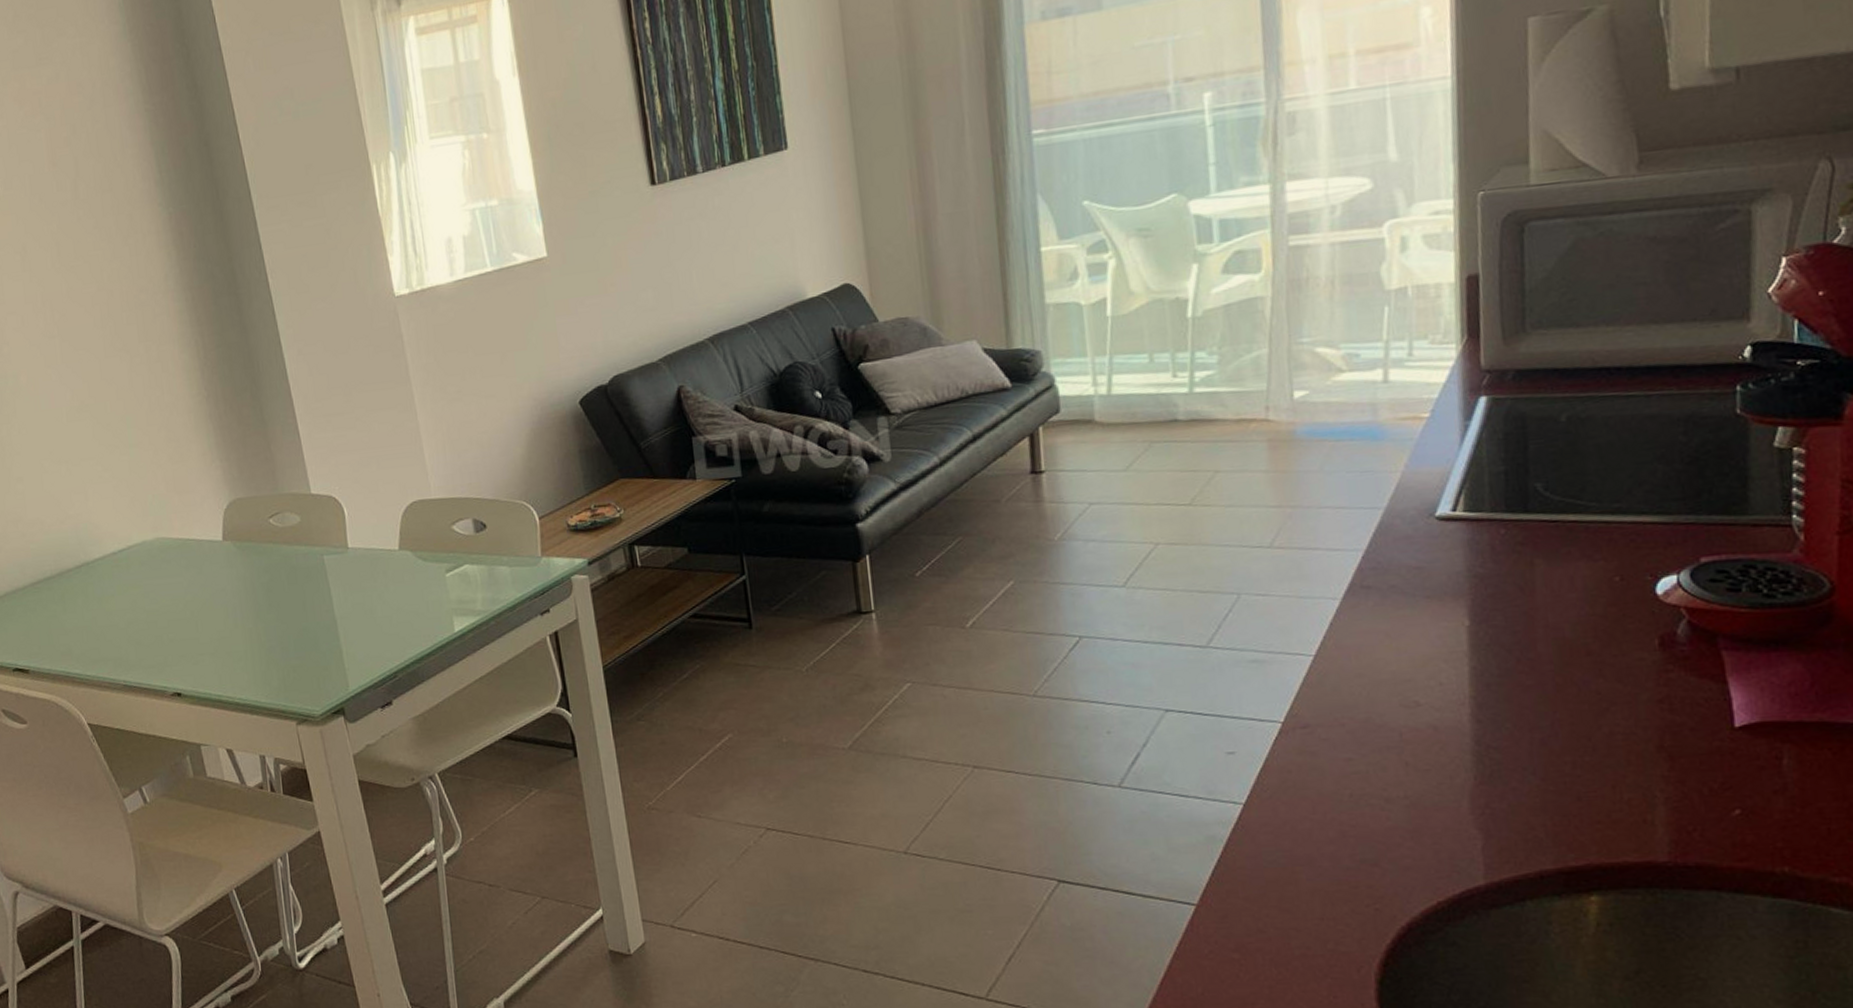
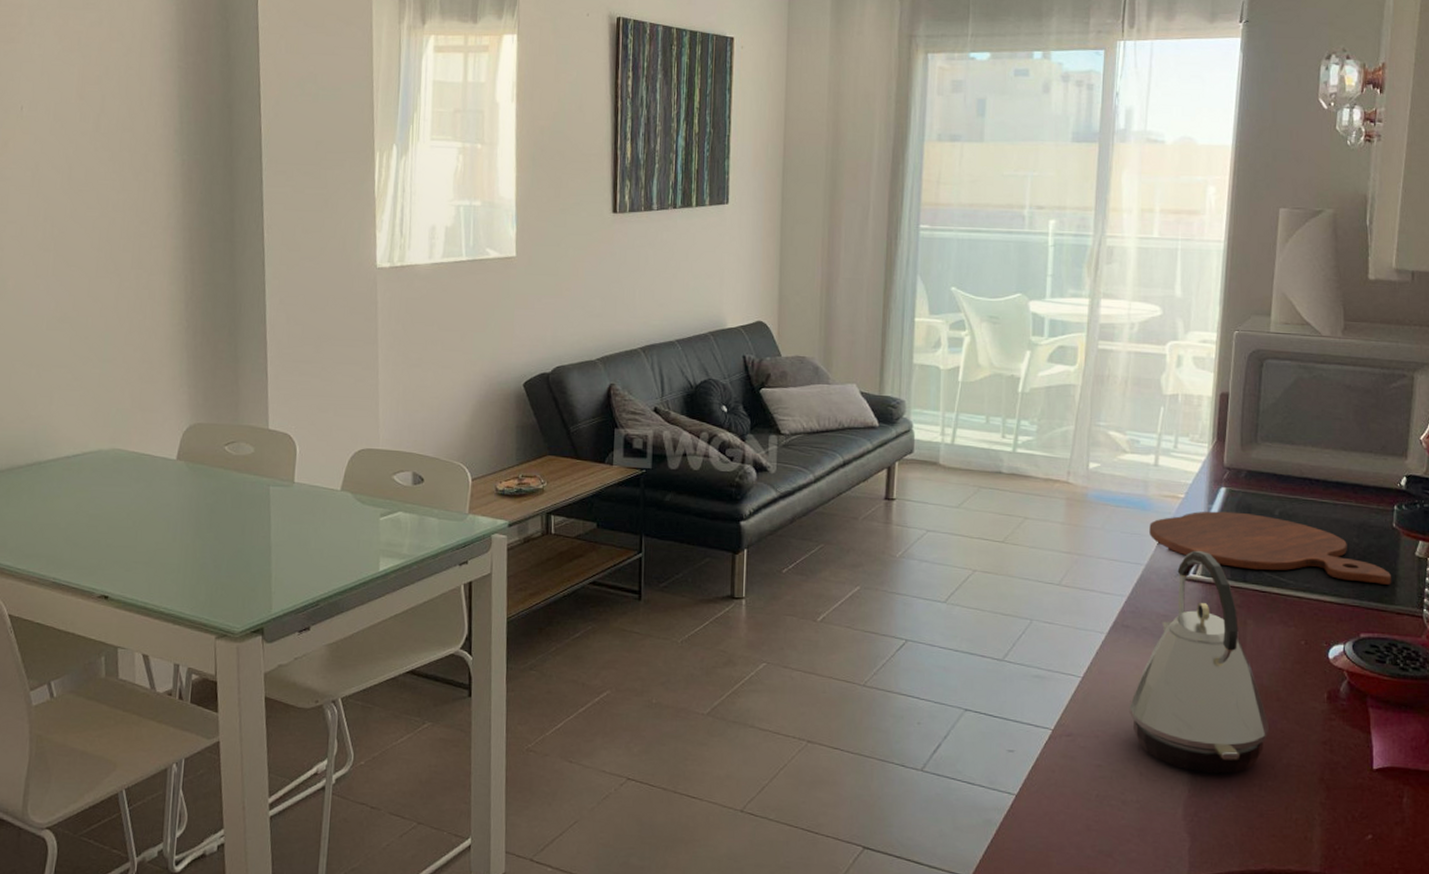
kettle: none [1381,480,1581,754] -> present [1128,550,1270,774]
cutting board: none [1384,424,1742,496] -> present [1149,511,1392,585]

